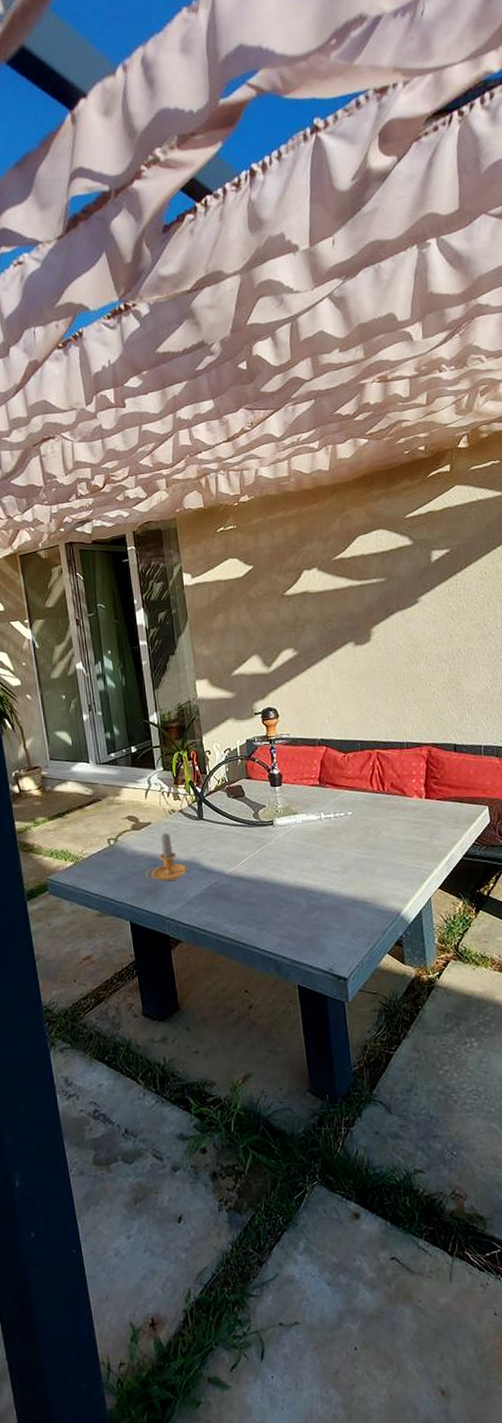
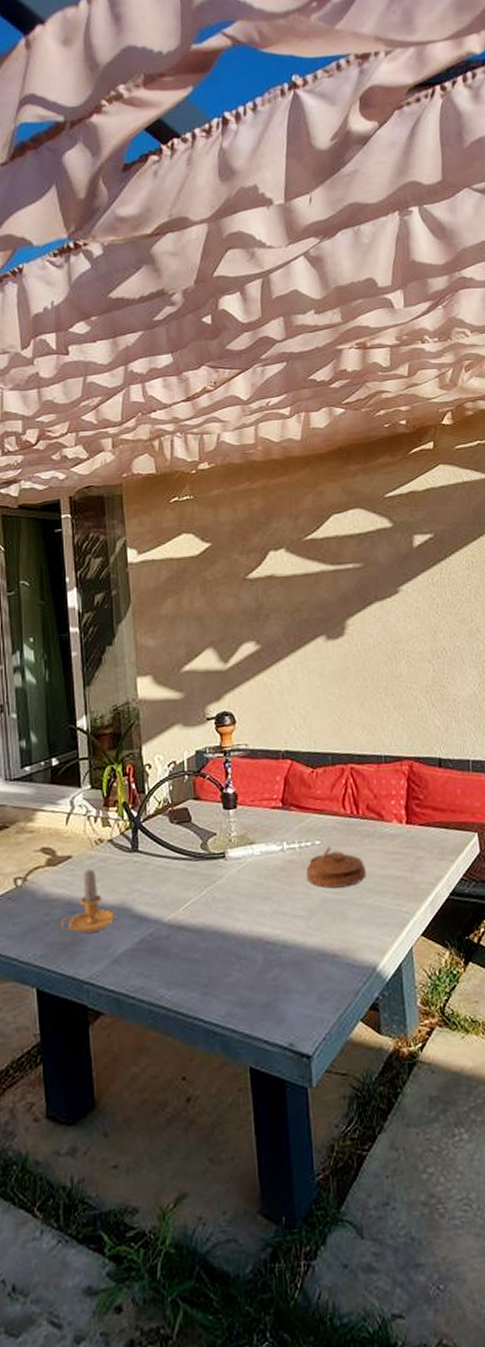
ashtray: none [341,816,390,850] -> present [306,846,365,889]

